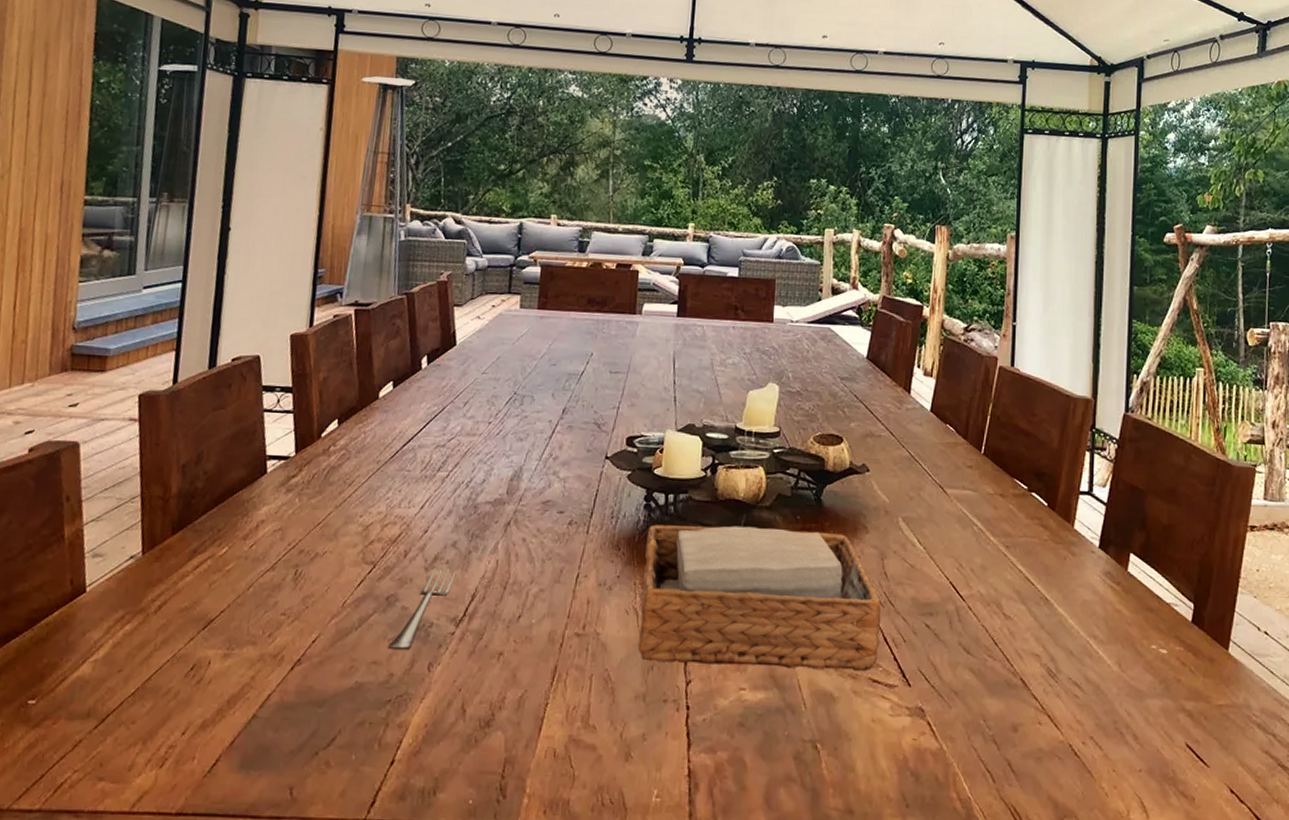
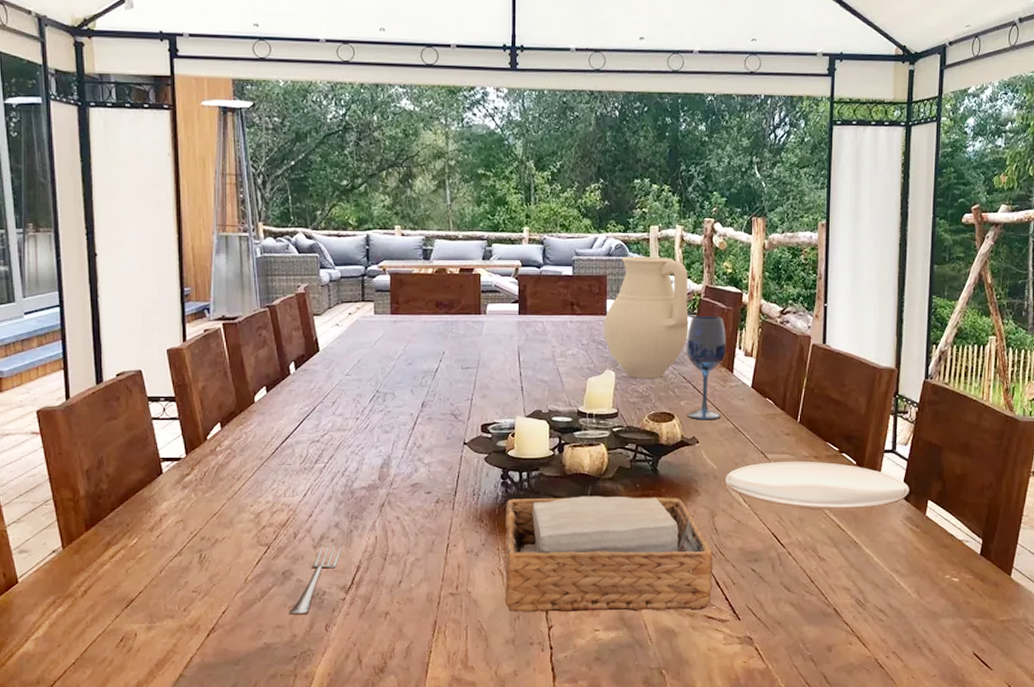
pitcher: none [768,260,864,396] -> present [603,256,689,379]
wineglass: none [858,328,904,446] -> present [686,316,726,420]
plate: none [898,498,1108,560] -> present [725,461,909,510]

